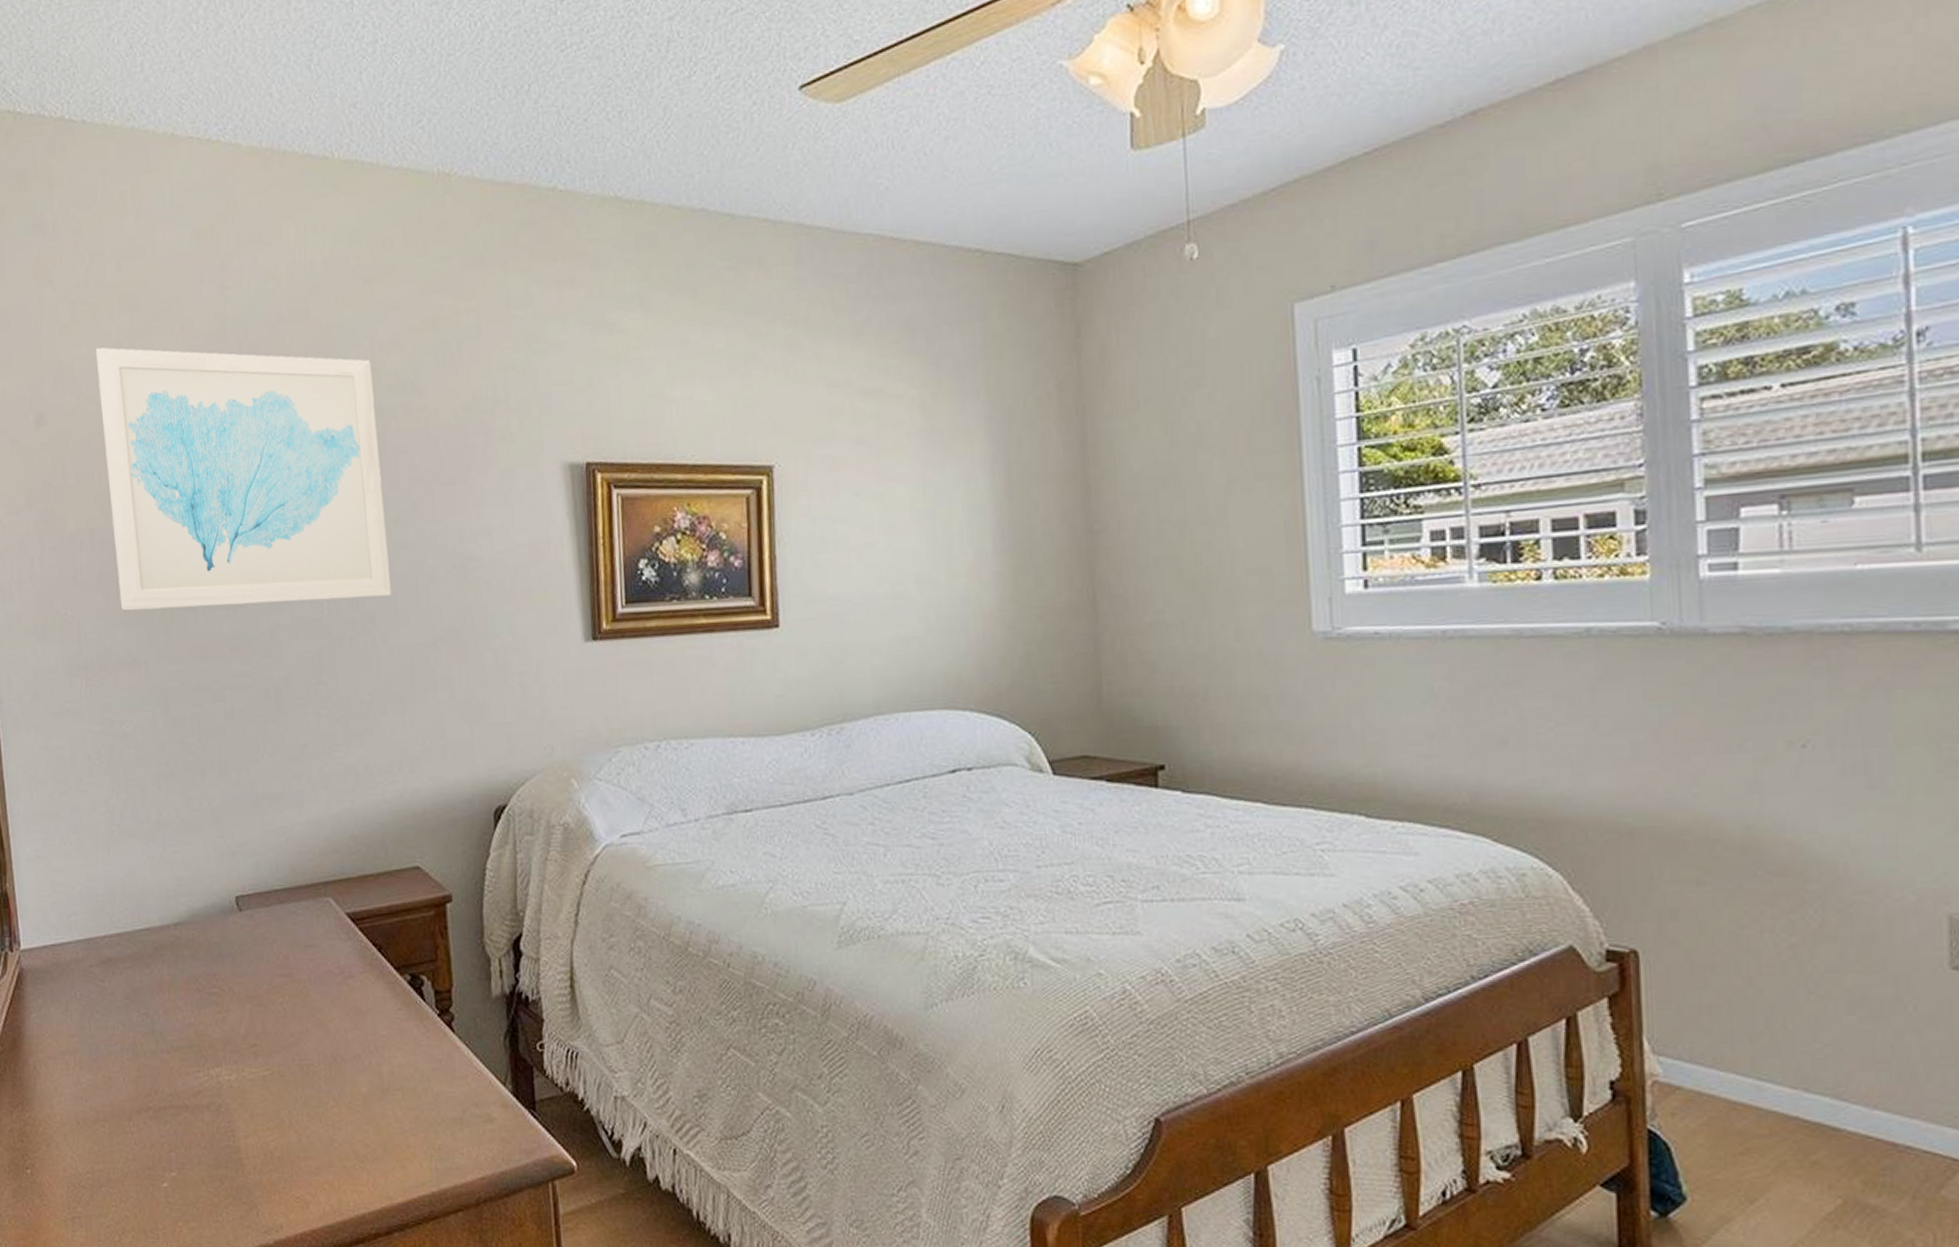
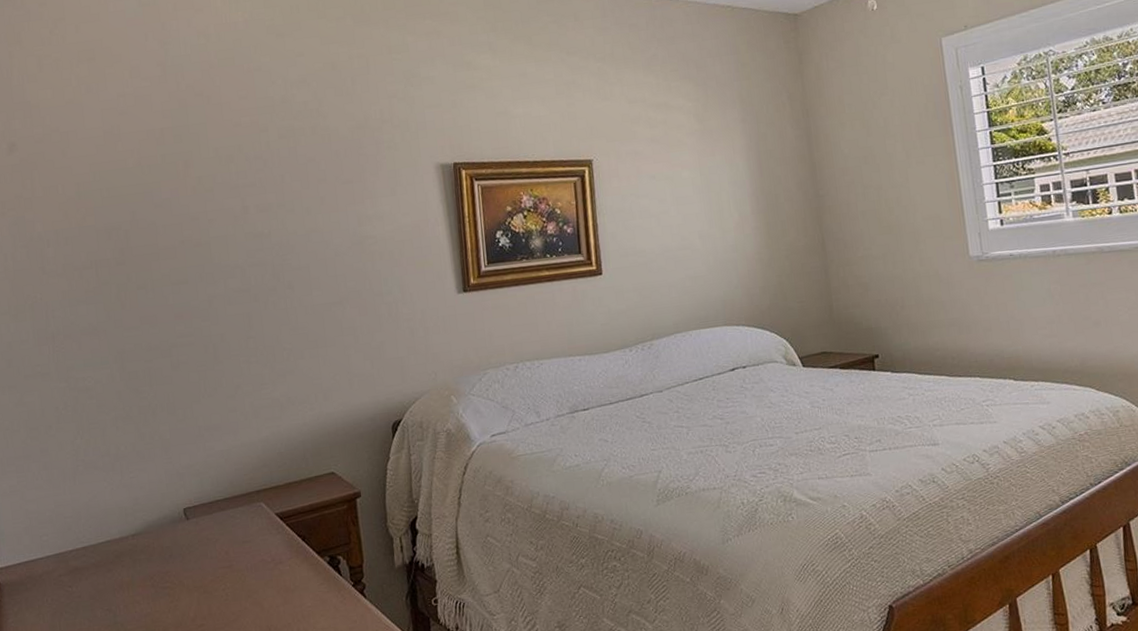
wall art: present [95,347,391,612] -> none [58,90,305,292]

